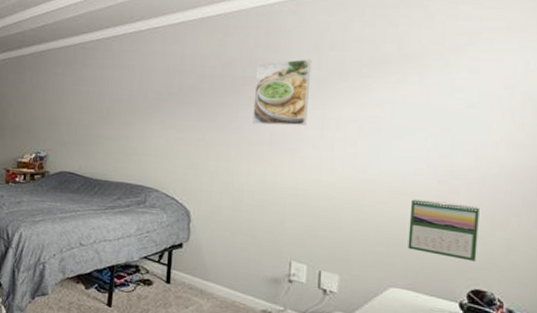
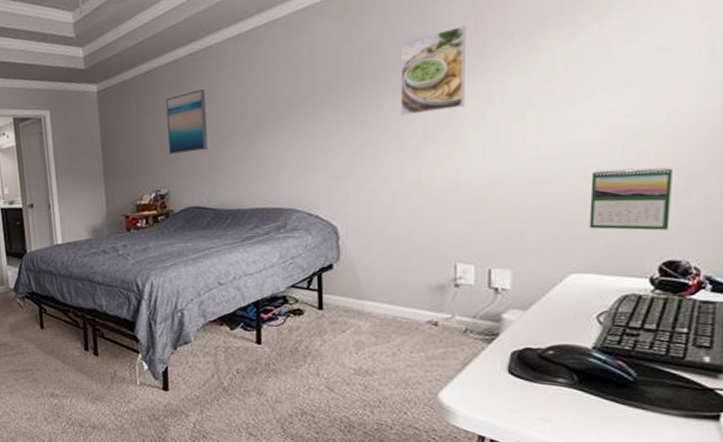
wall art: none [52,73,91,125] -> present [166,89,208,154]

